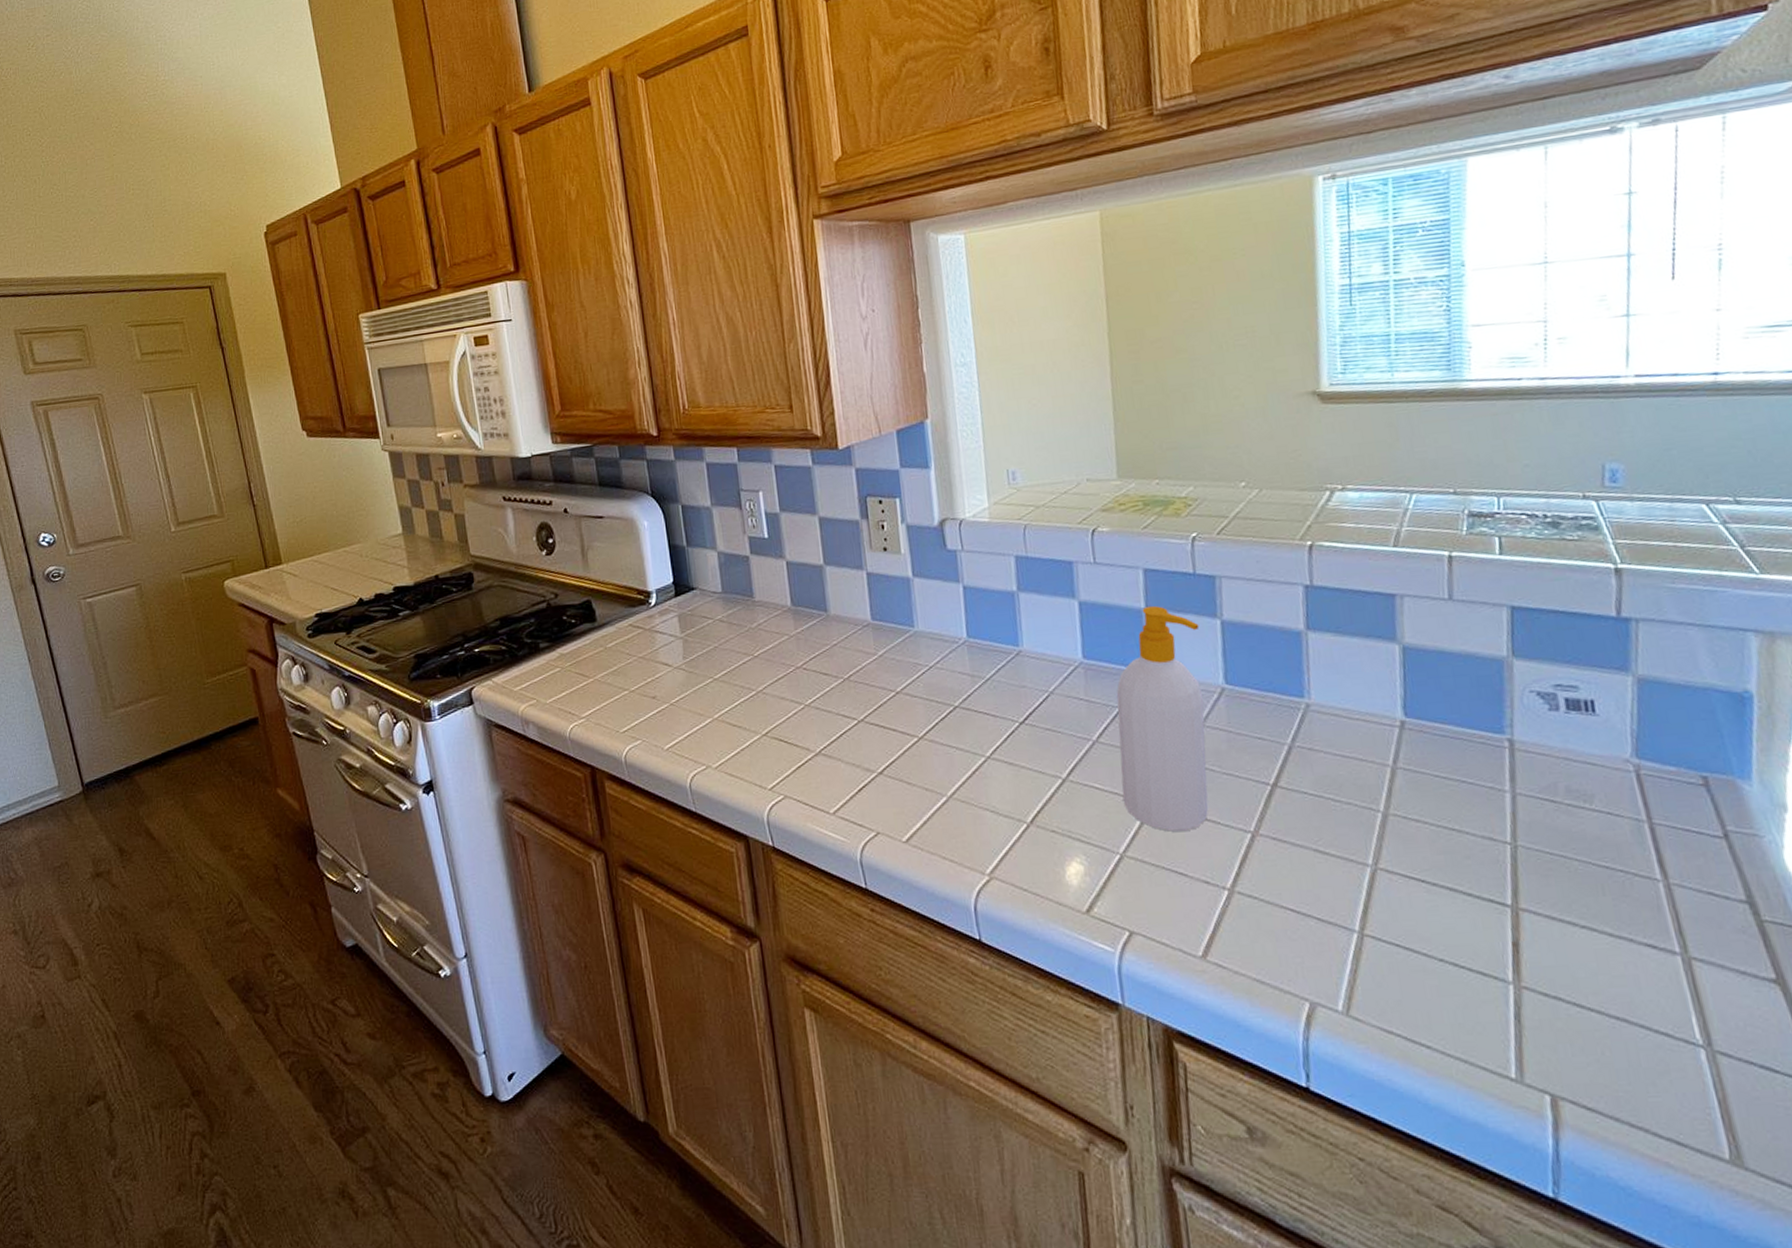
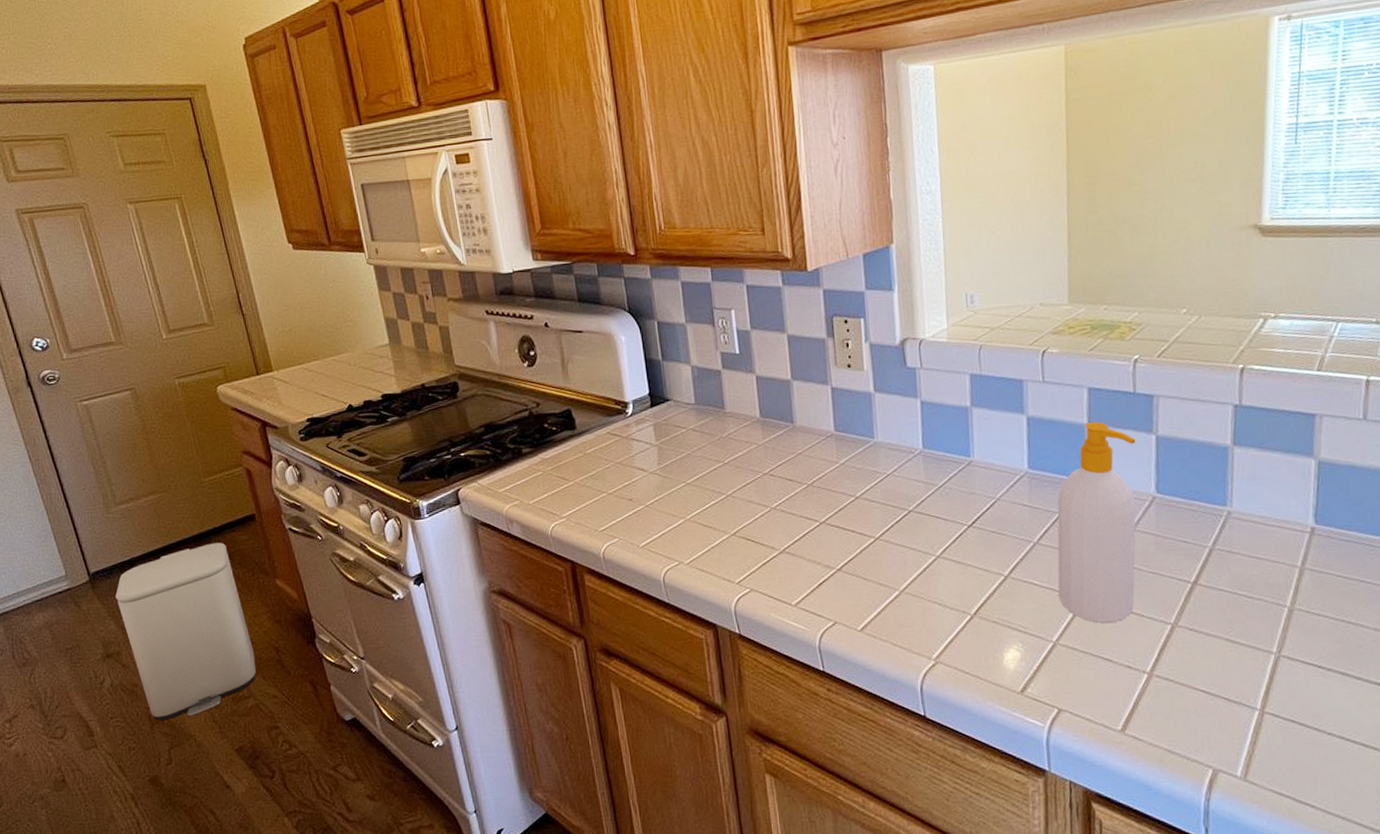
pedal bin: none [109,749,253,948] -> present [115,542,257,721]

